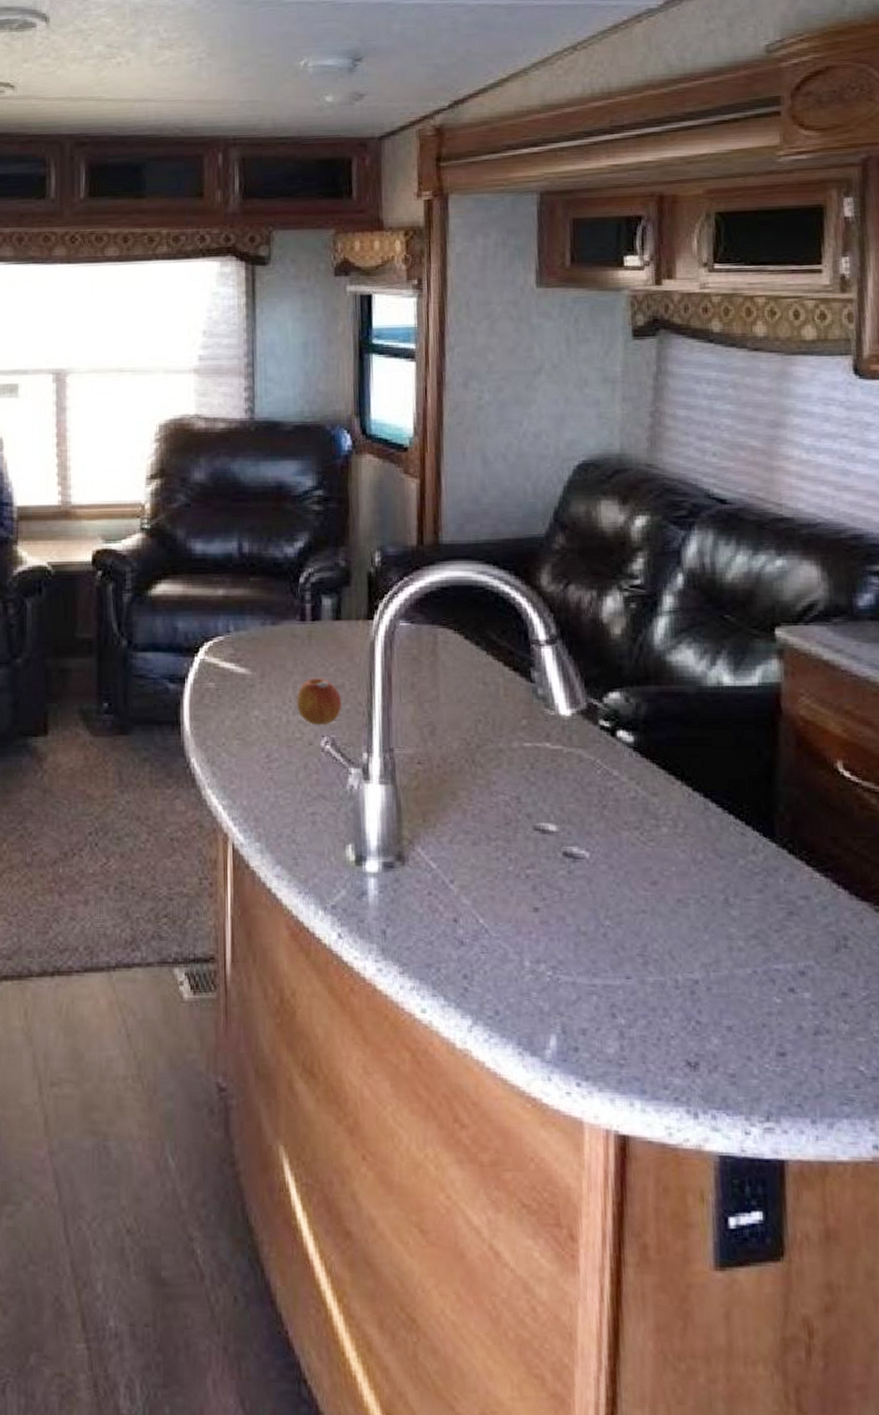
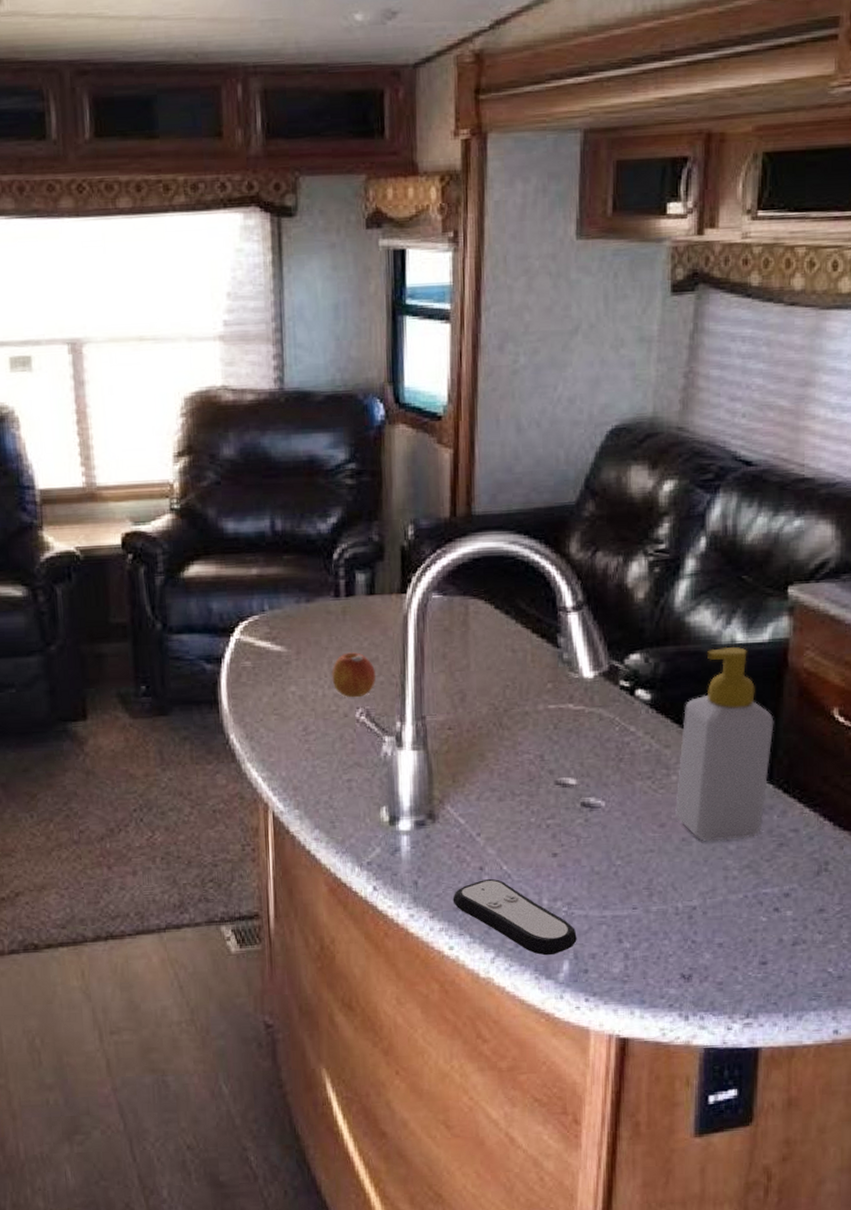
remote control: none [424,932,564,1028] -> present [452,878,577,956]
soap bottle: none [667,689,773,905] -> present [675,646,774,842]

